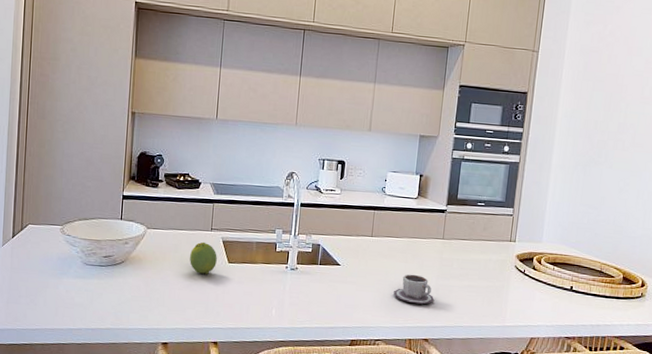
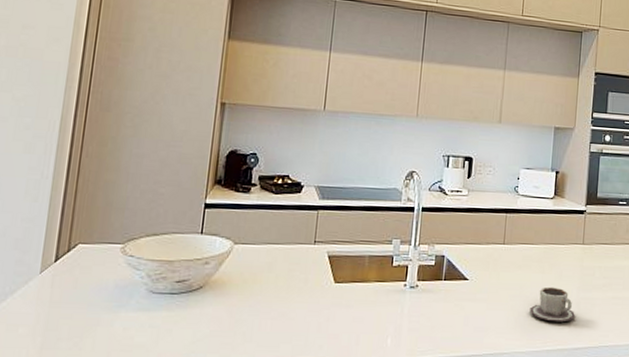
fruit: present [190,242,217,274] -> none [286,258,321,298]

